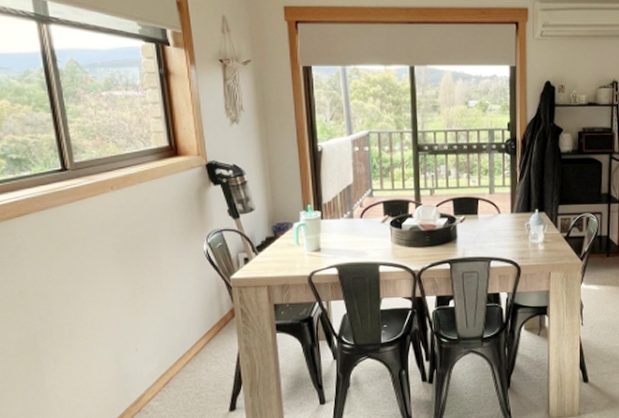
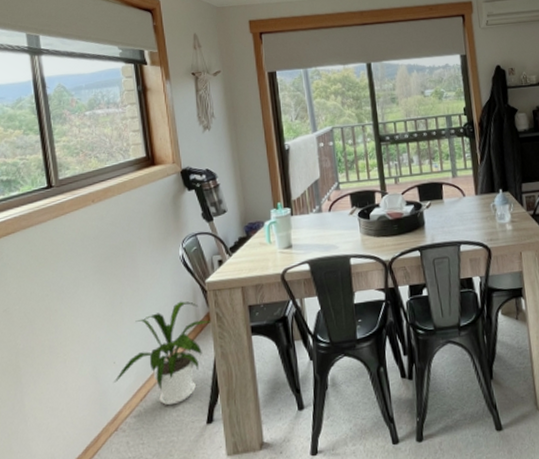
house plant: none [136,295,236,393] -> present [114,301,211,406]

